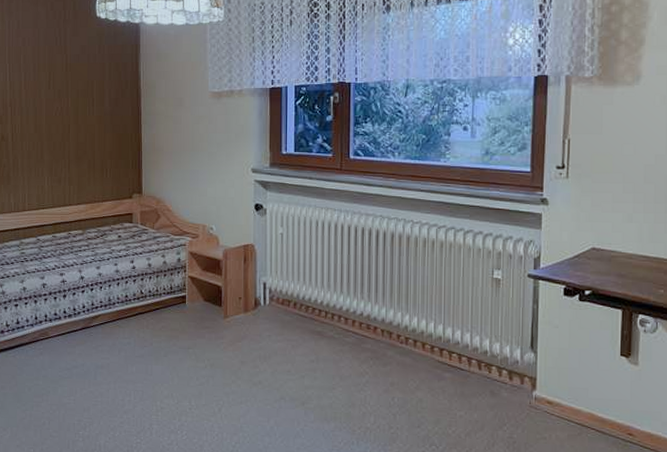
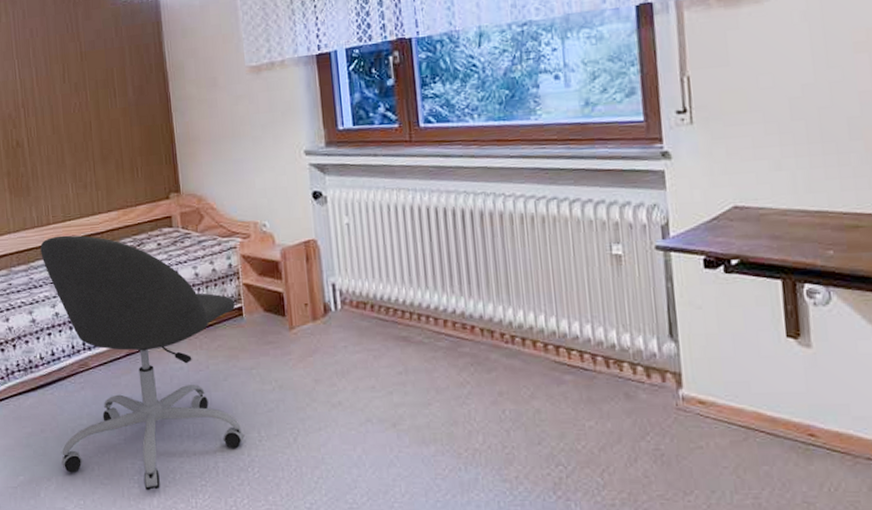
office chair: none [15,221,180,445] -> present [40,235,245,491]

